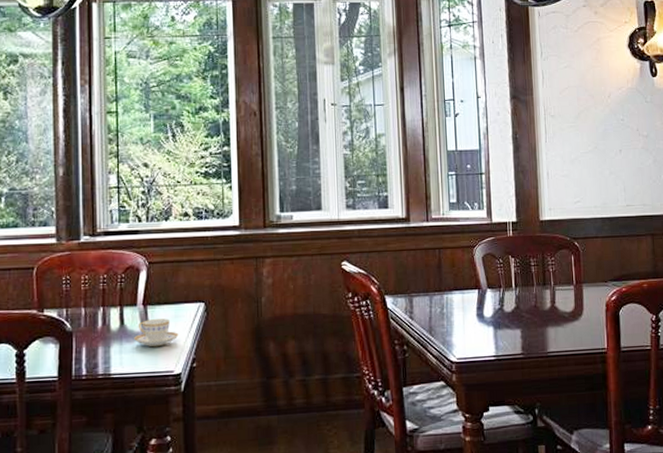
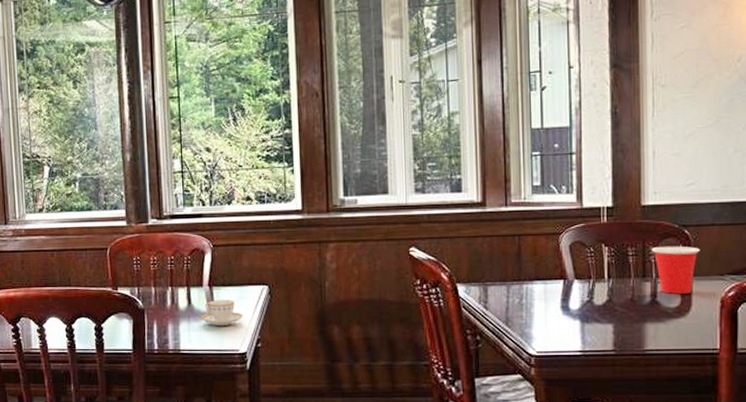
cup: none [549,256,588,300] -> present [651,246,700,294]

